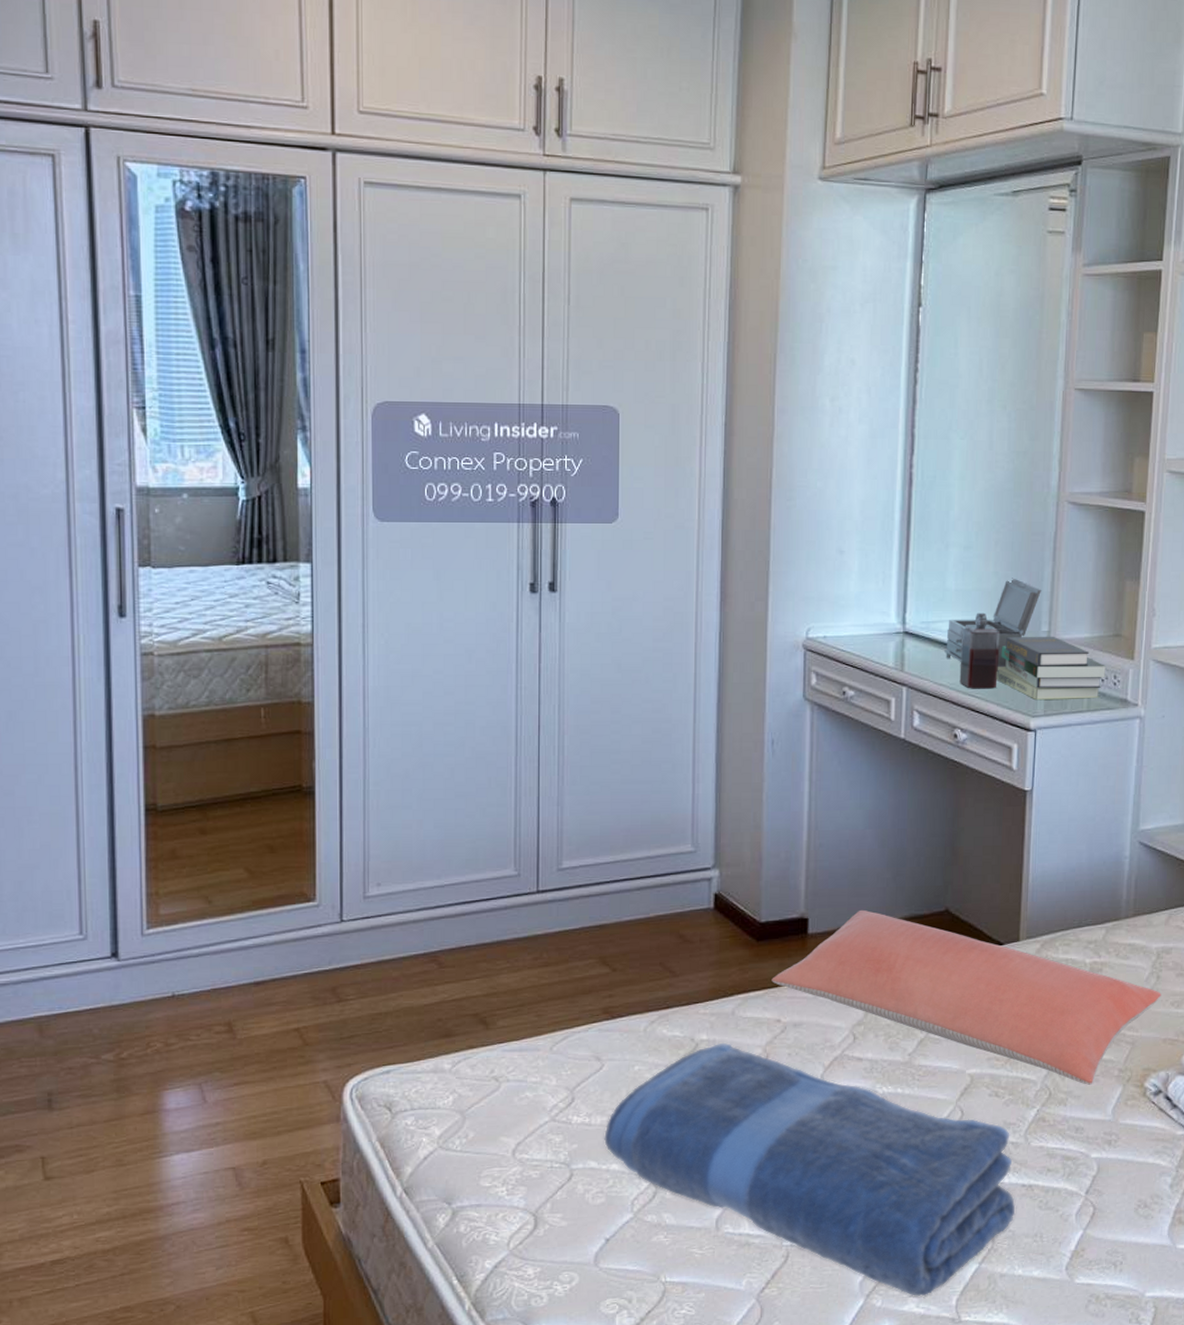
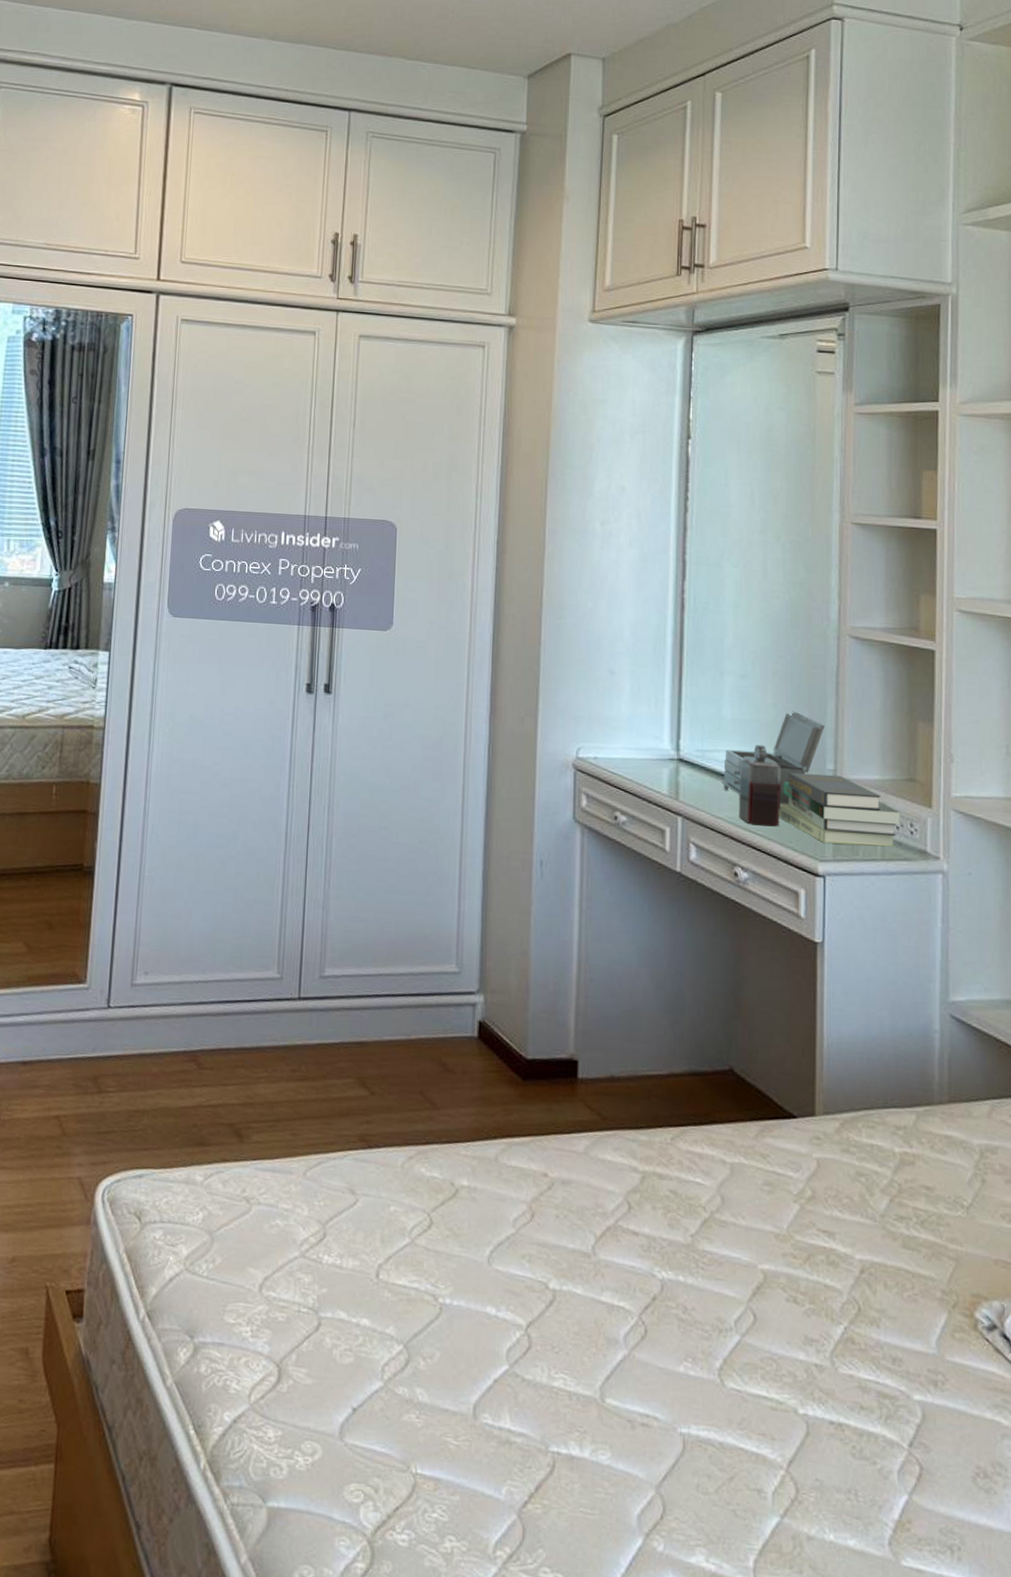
towel: present [604,1042,1016,1296] -> none [355,1192,823,1548]
pillow: present [772,909,1161,1085] -> none [538,1057,989,1305]

